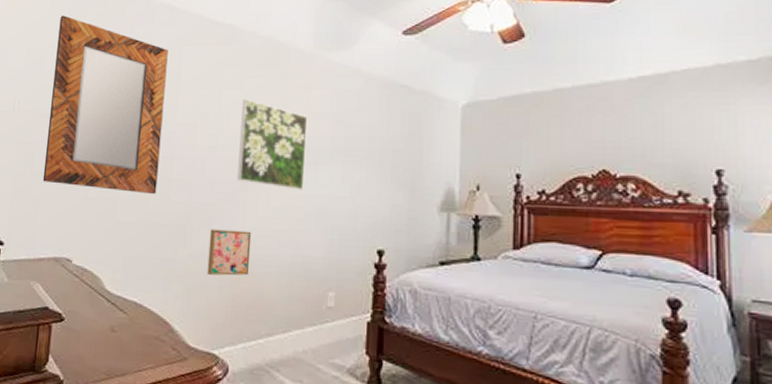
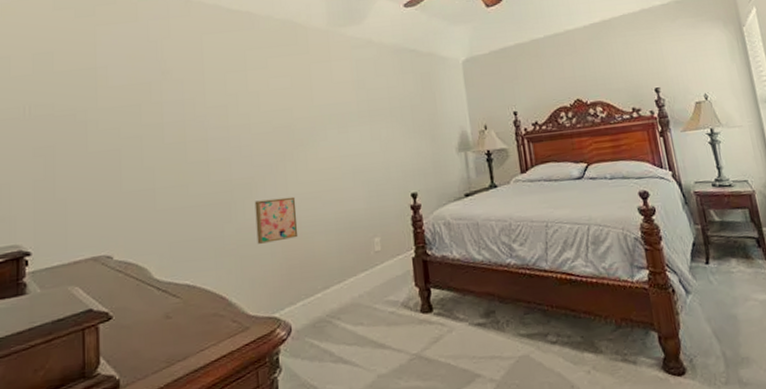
home mirror: present [42,15,168,195] -> none [66,16,195,184]
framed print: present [237,99,308,190] -> none [269,77,338,153]

